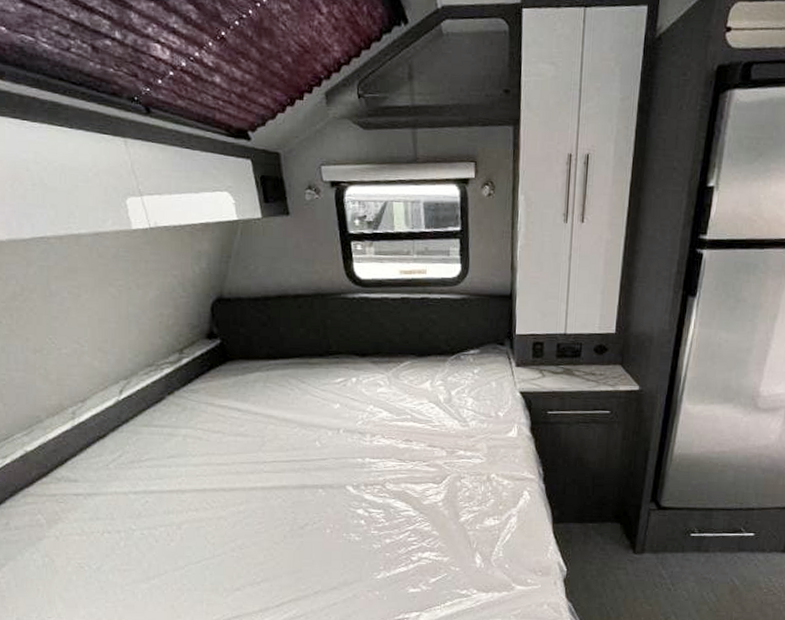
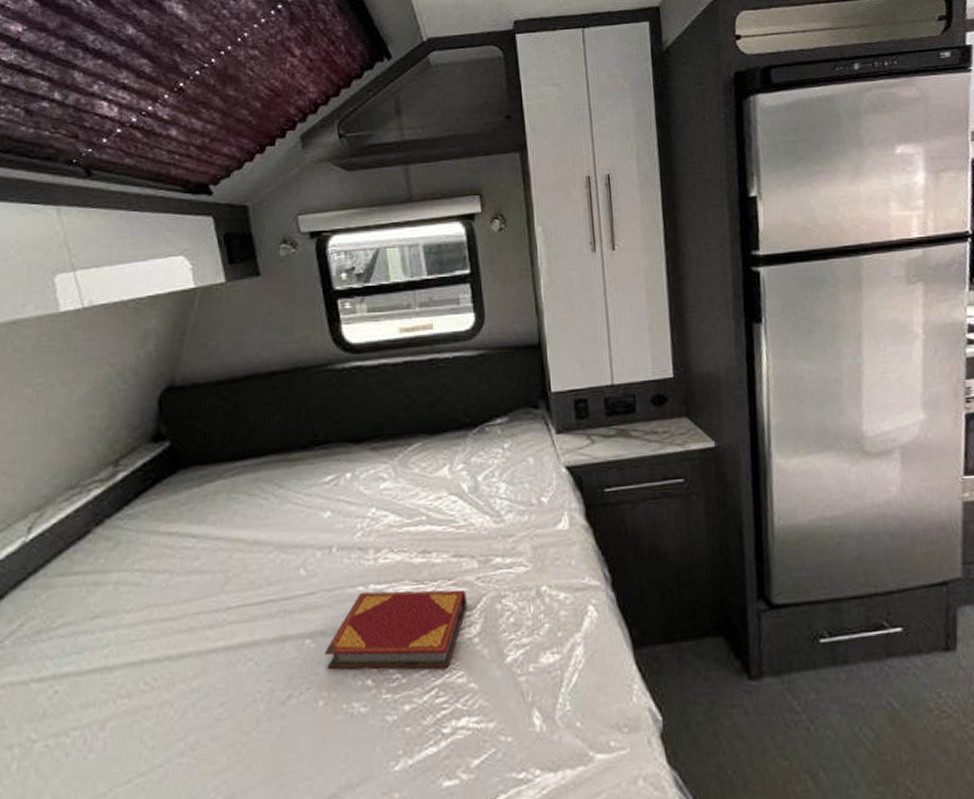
hardback book: none [331,462,436,519] -> present [324,589,467,670]

